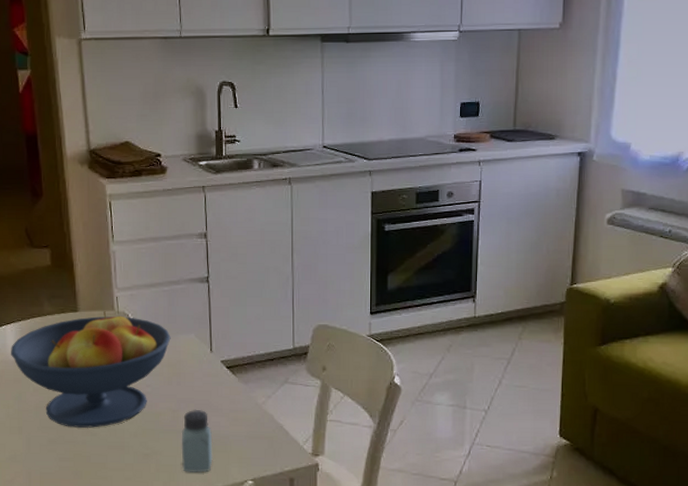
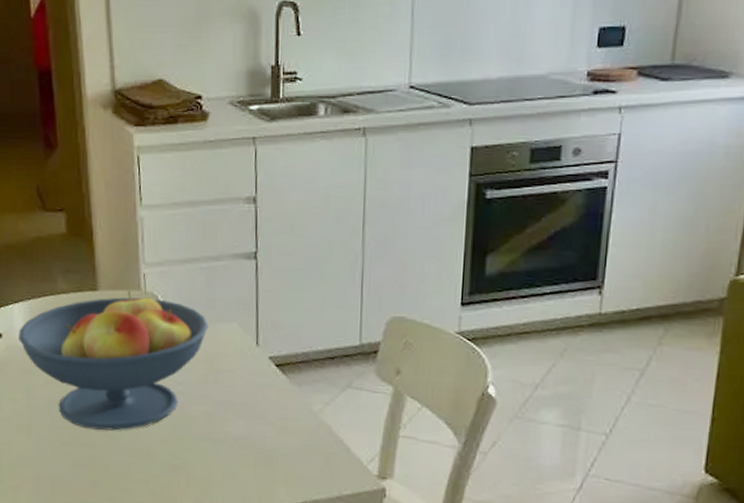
saltshaker: present [181,409,213,473] -> none [217,414,256,491]

